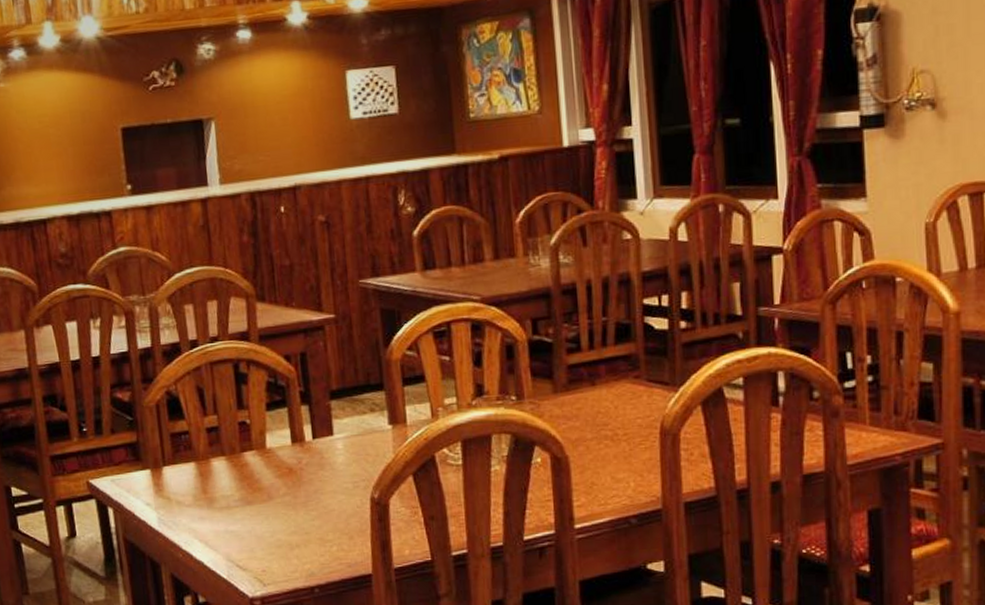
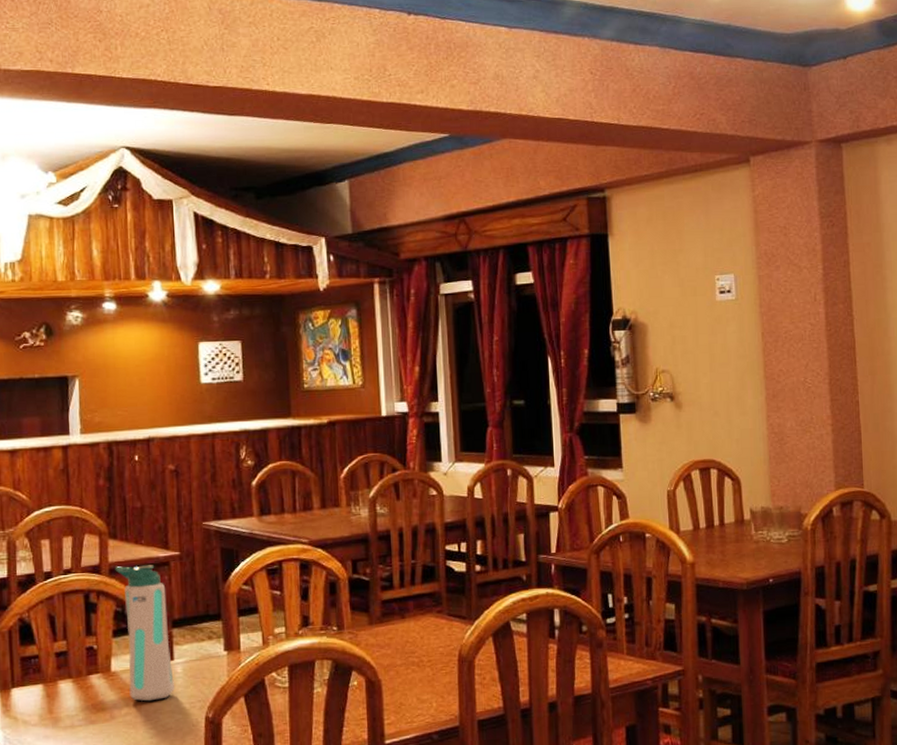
water bottle: none [265,329,336,481] -> present [115,565,174,702]

